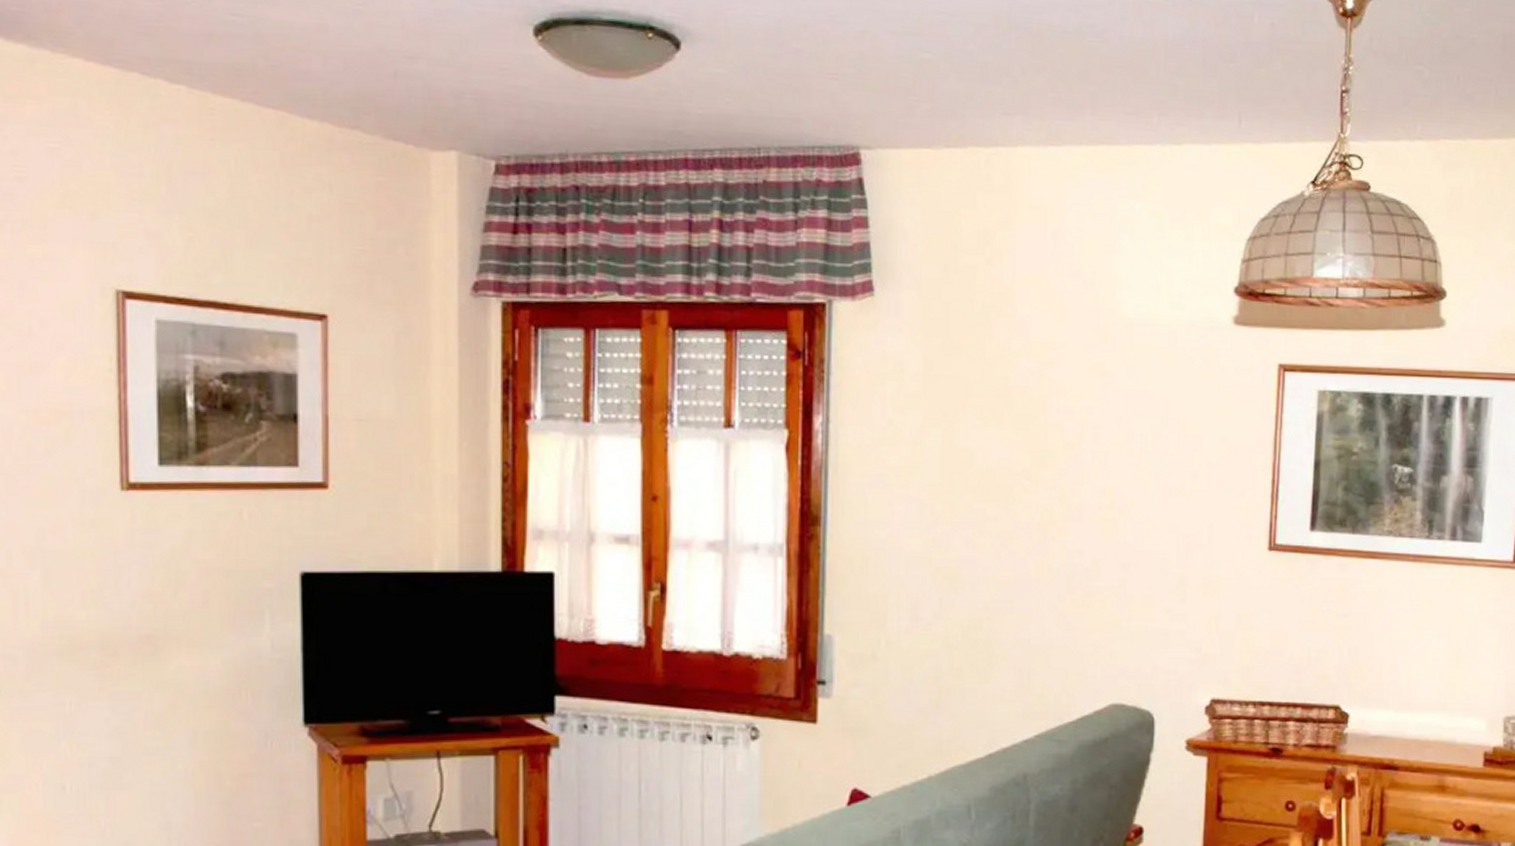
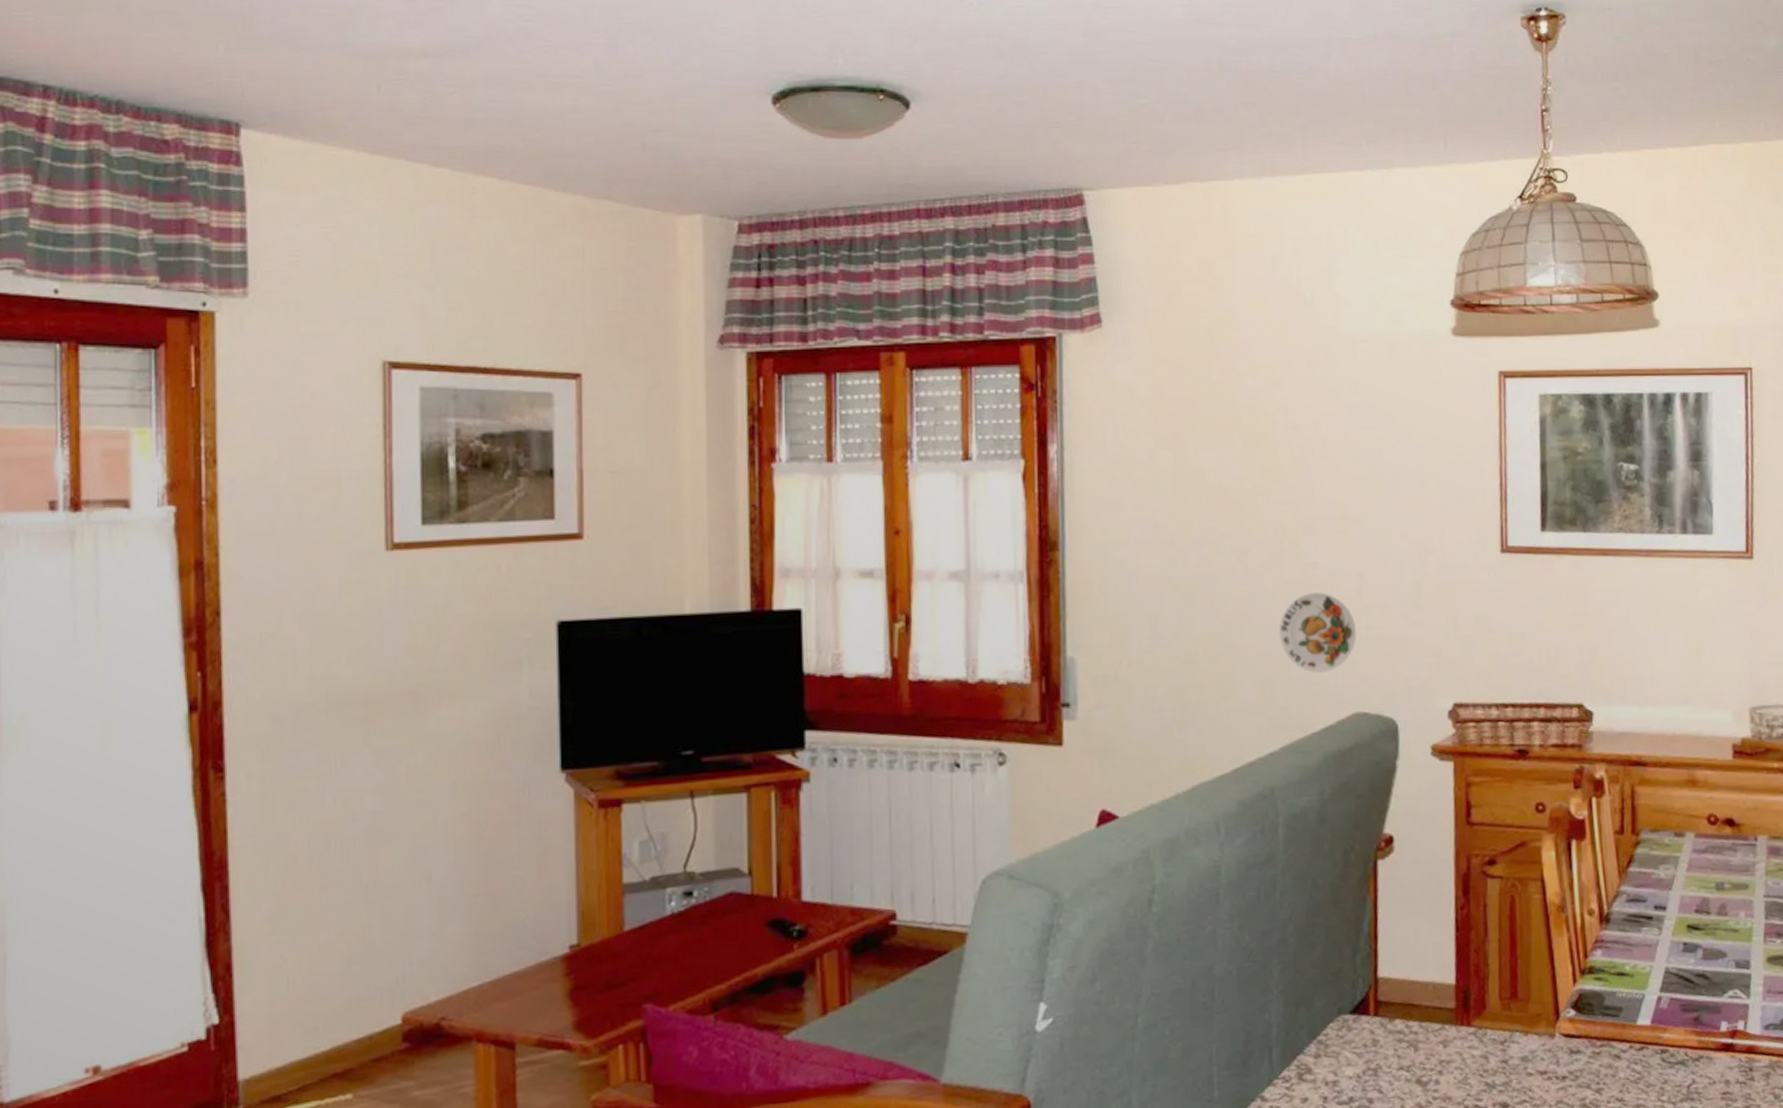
decorative plate: none [1040,582,1119,662] -> present [1279,592,1357,673]

